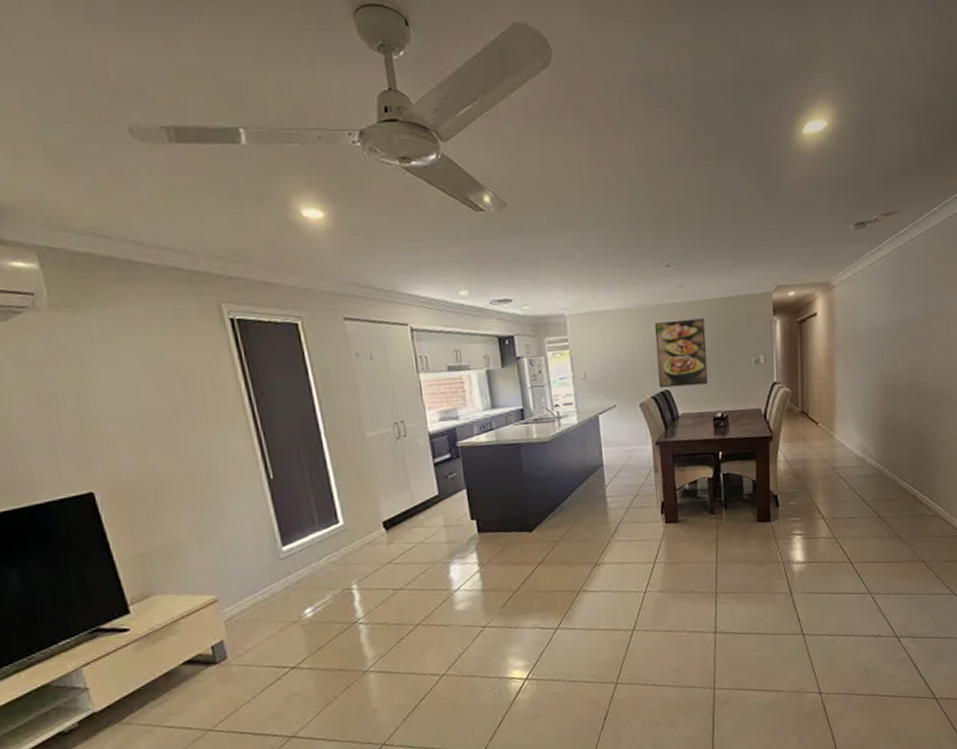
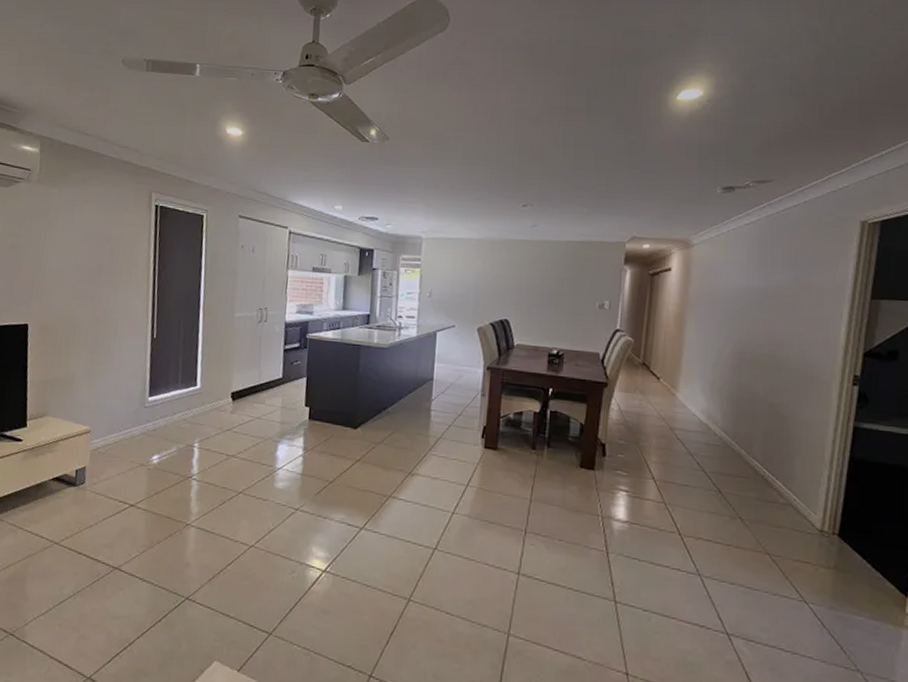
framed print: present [655,318,709,388] -> none [499,256,553,320]

